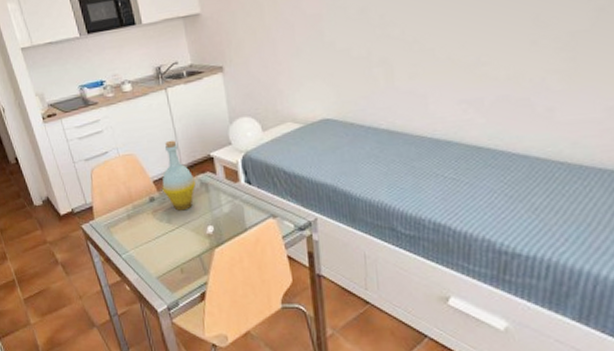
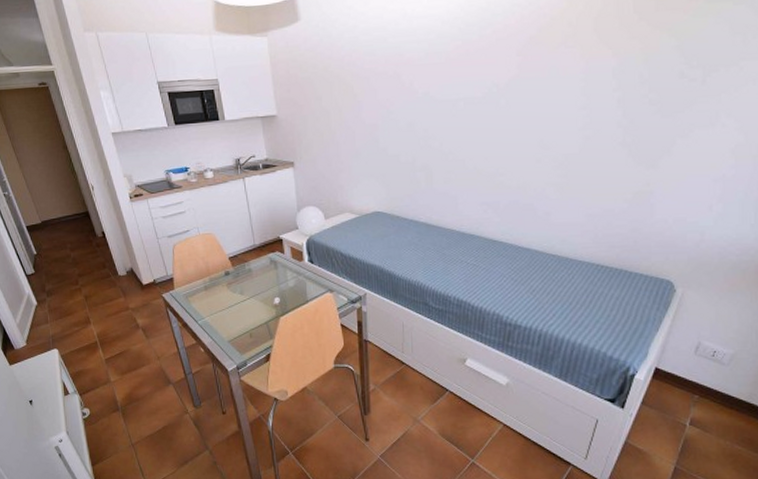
bottle: present [162,140,197,211] -> none [236,223,267,284]

